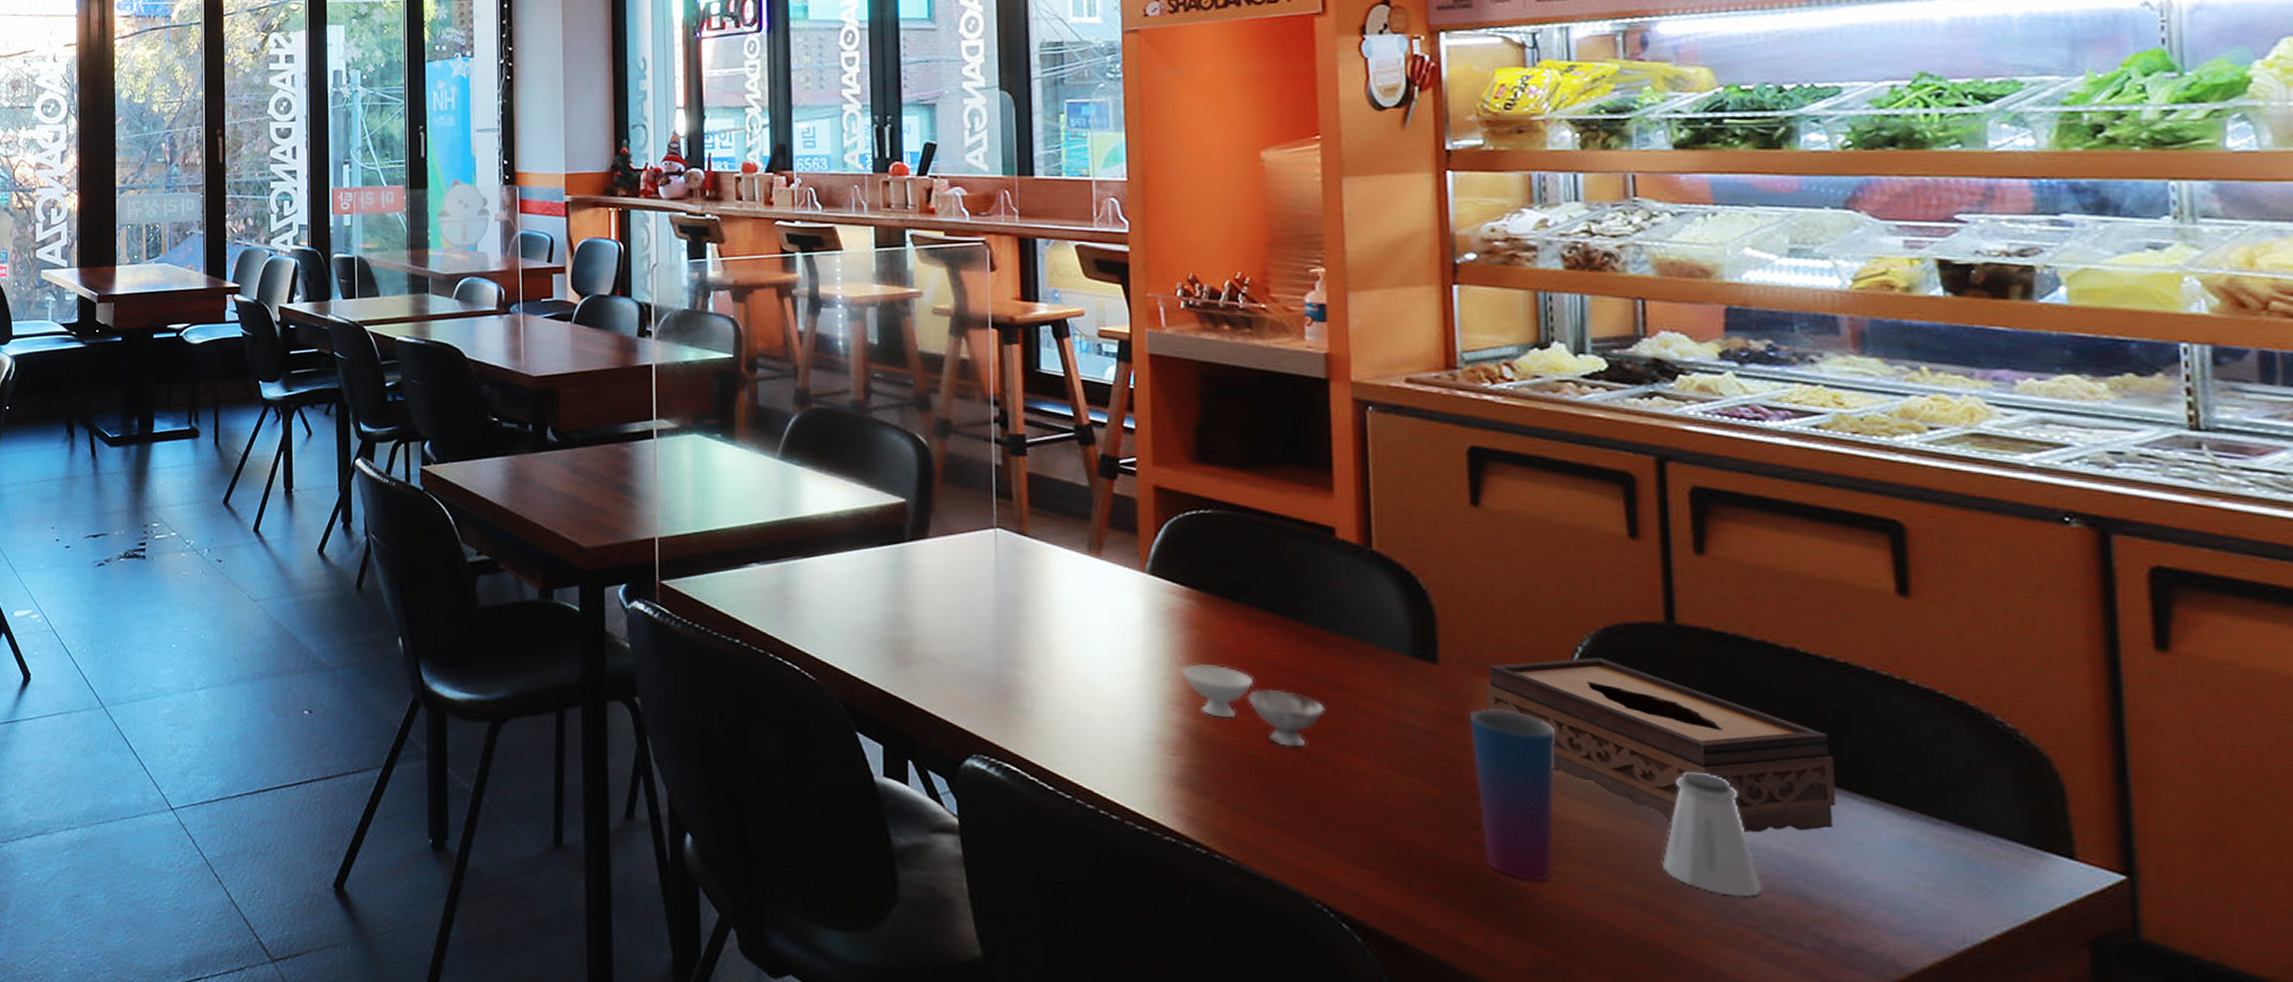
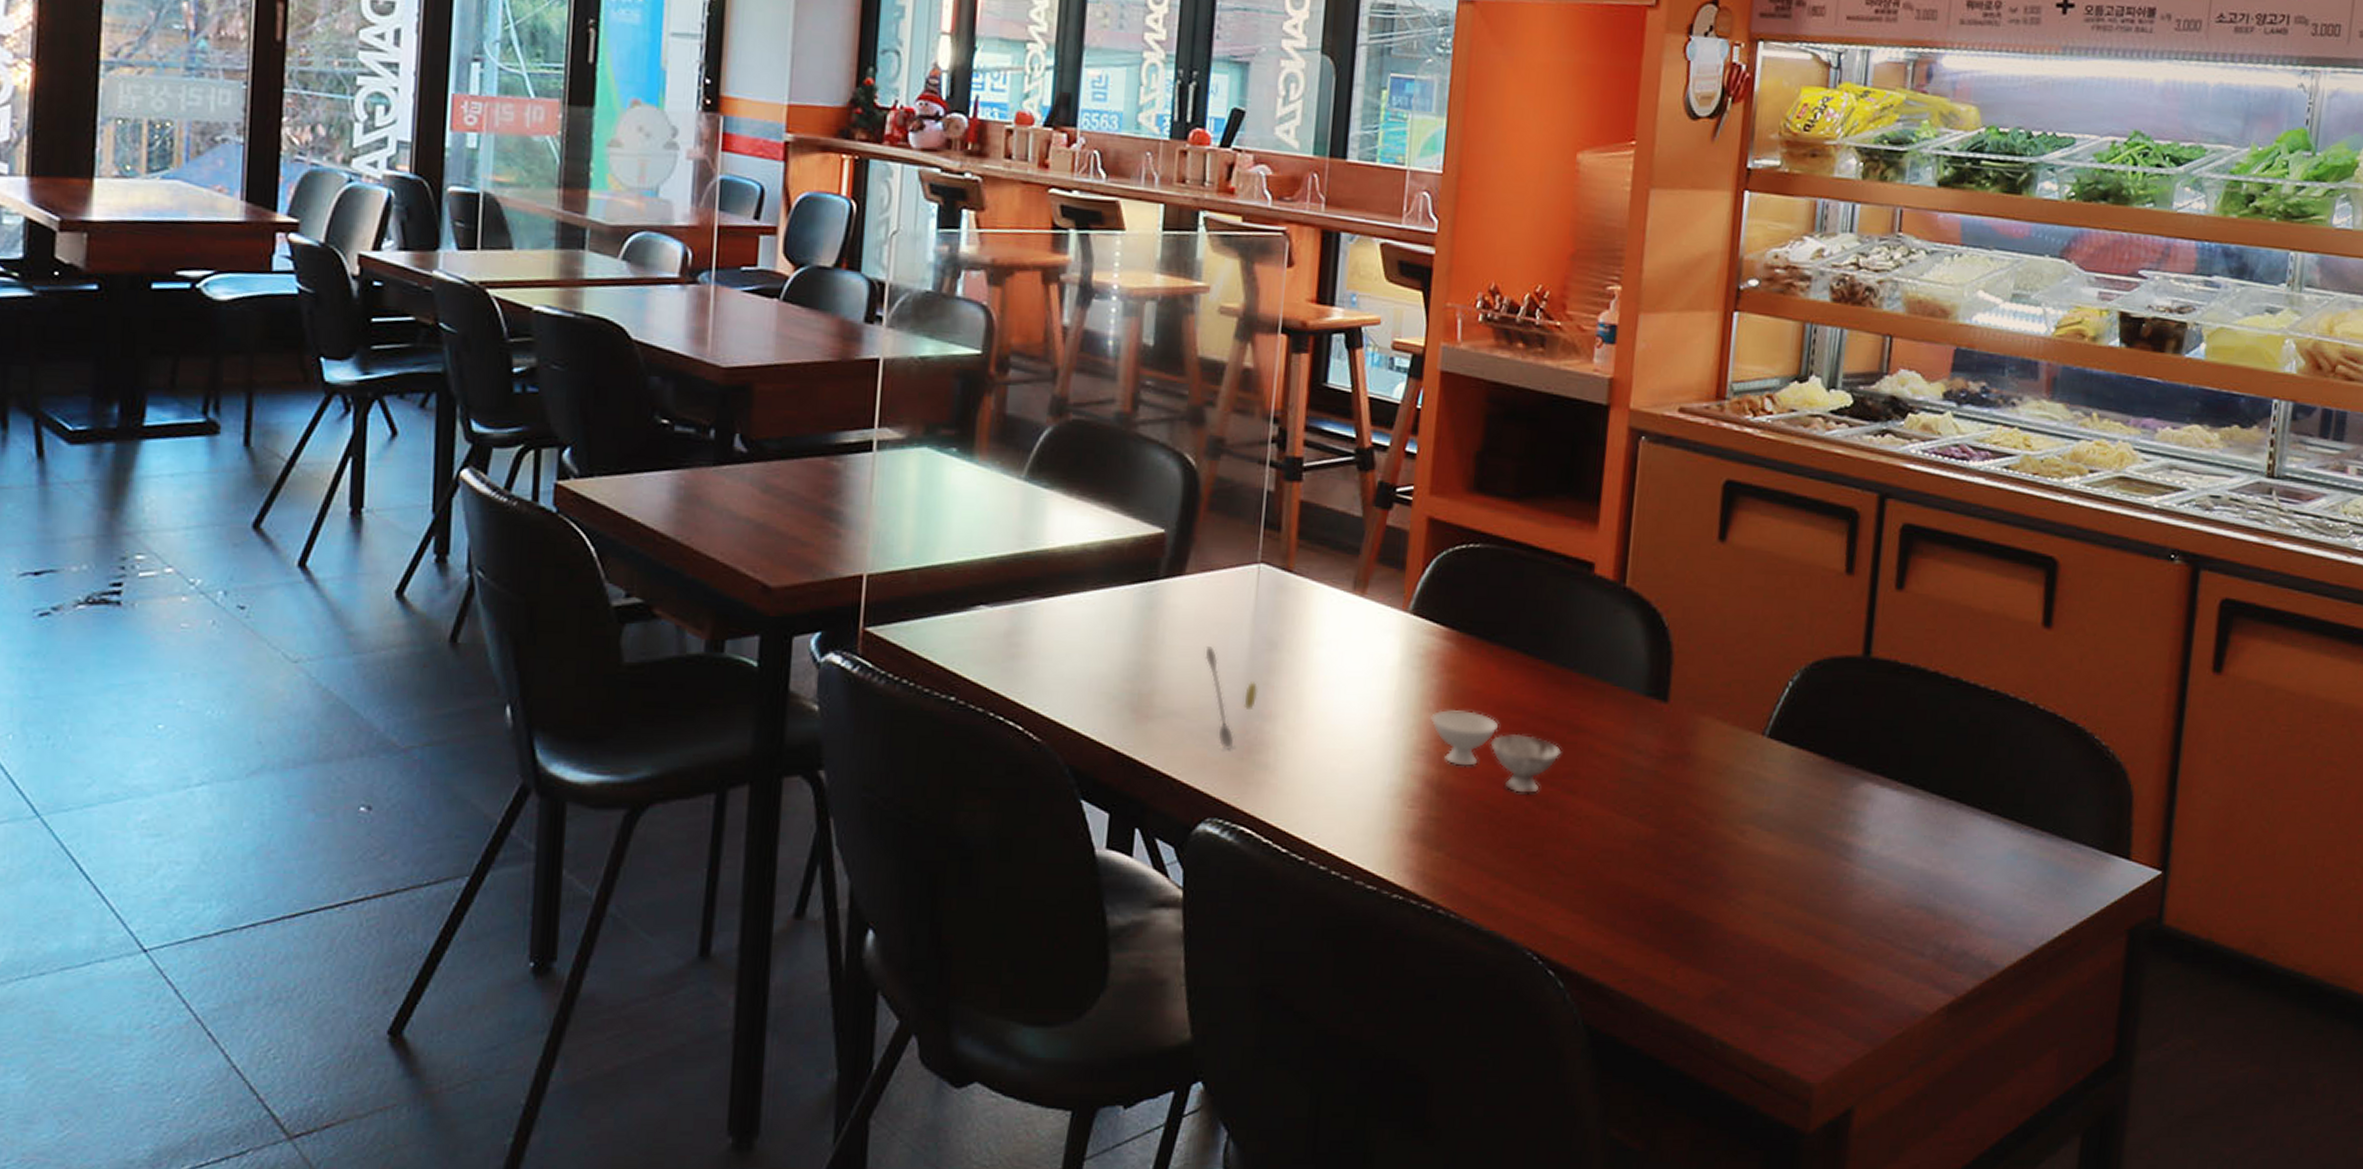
spoon: none [954,601,1007,694] -> present [1205,646,1257,750]
cup: present [1470,708,1555,882] -> none [1682,745,1758,913]
tissue box: present [1485,657,1836,833] -> none [1704,692,1973,853]
saltshaker: present [1661,771,1763,897] -> none [1826,798,1902,914]

